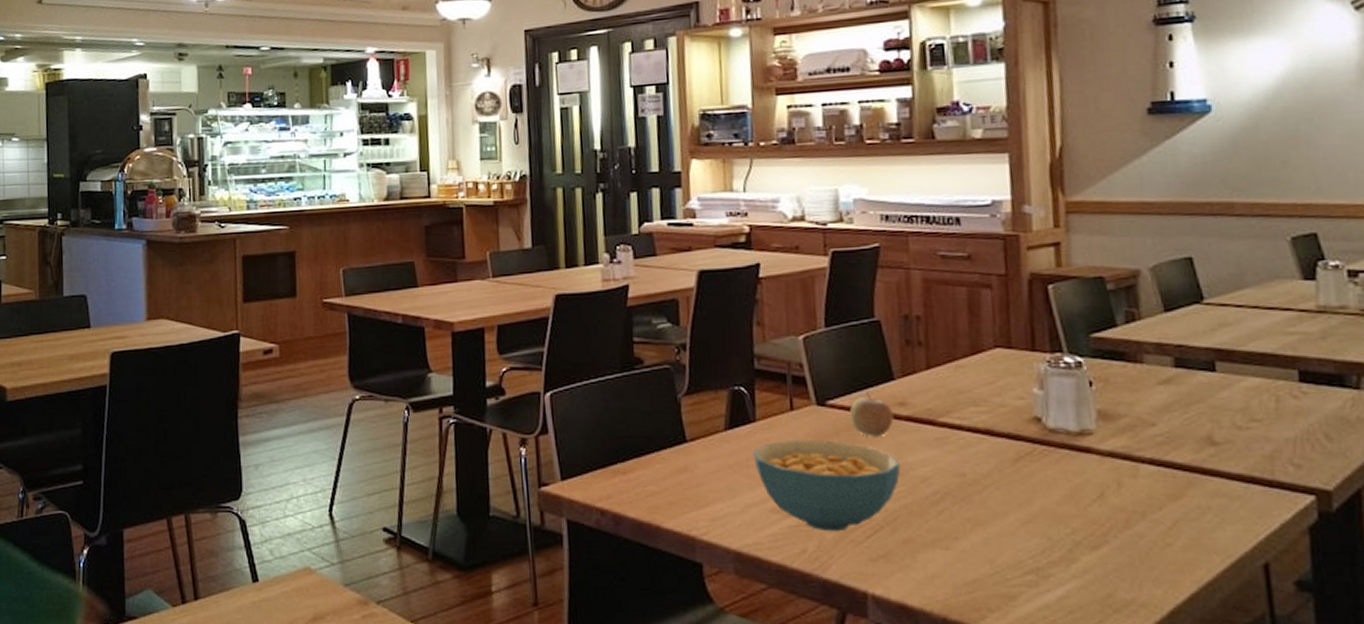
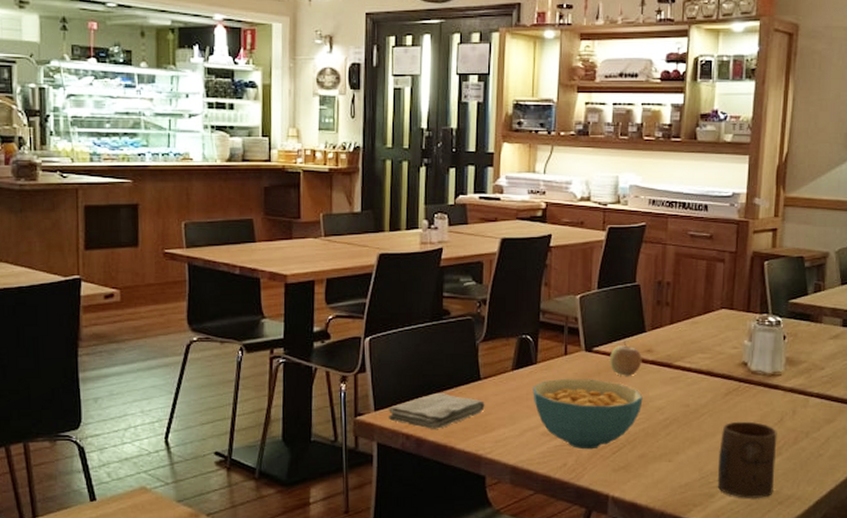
washcloth: none [577,457,695,503] -> present [388,392,485,429]
cup: none [1015,496,1104,604] -> present [717,421,777,499]

